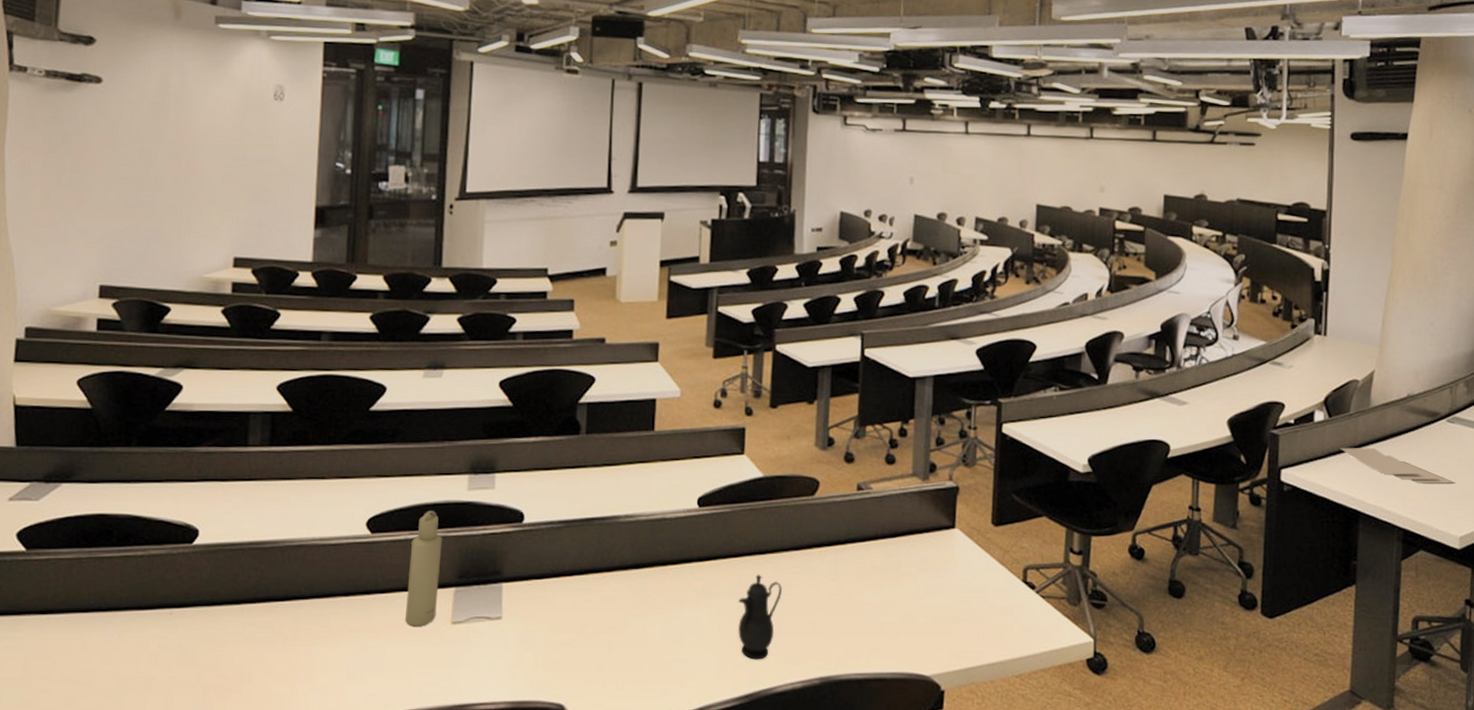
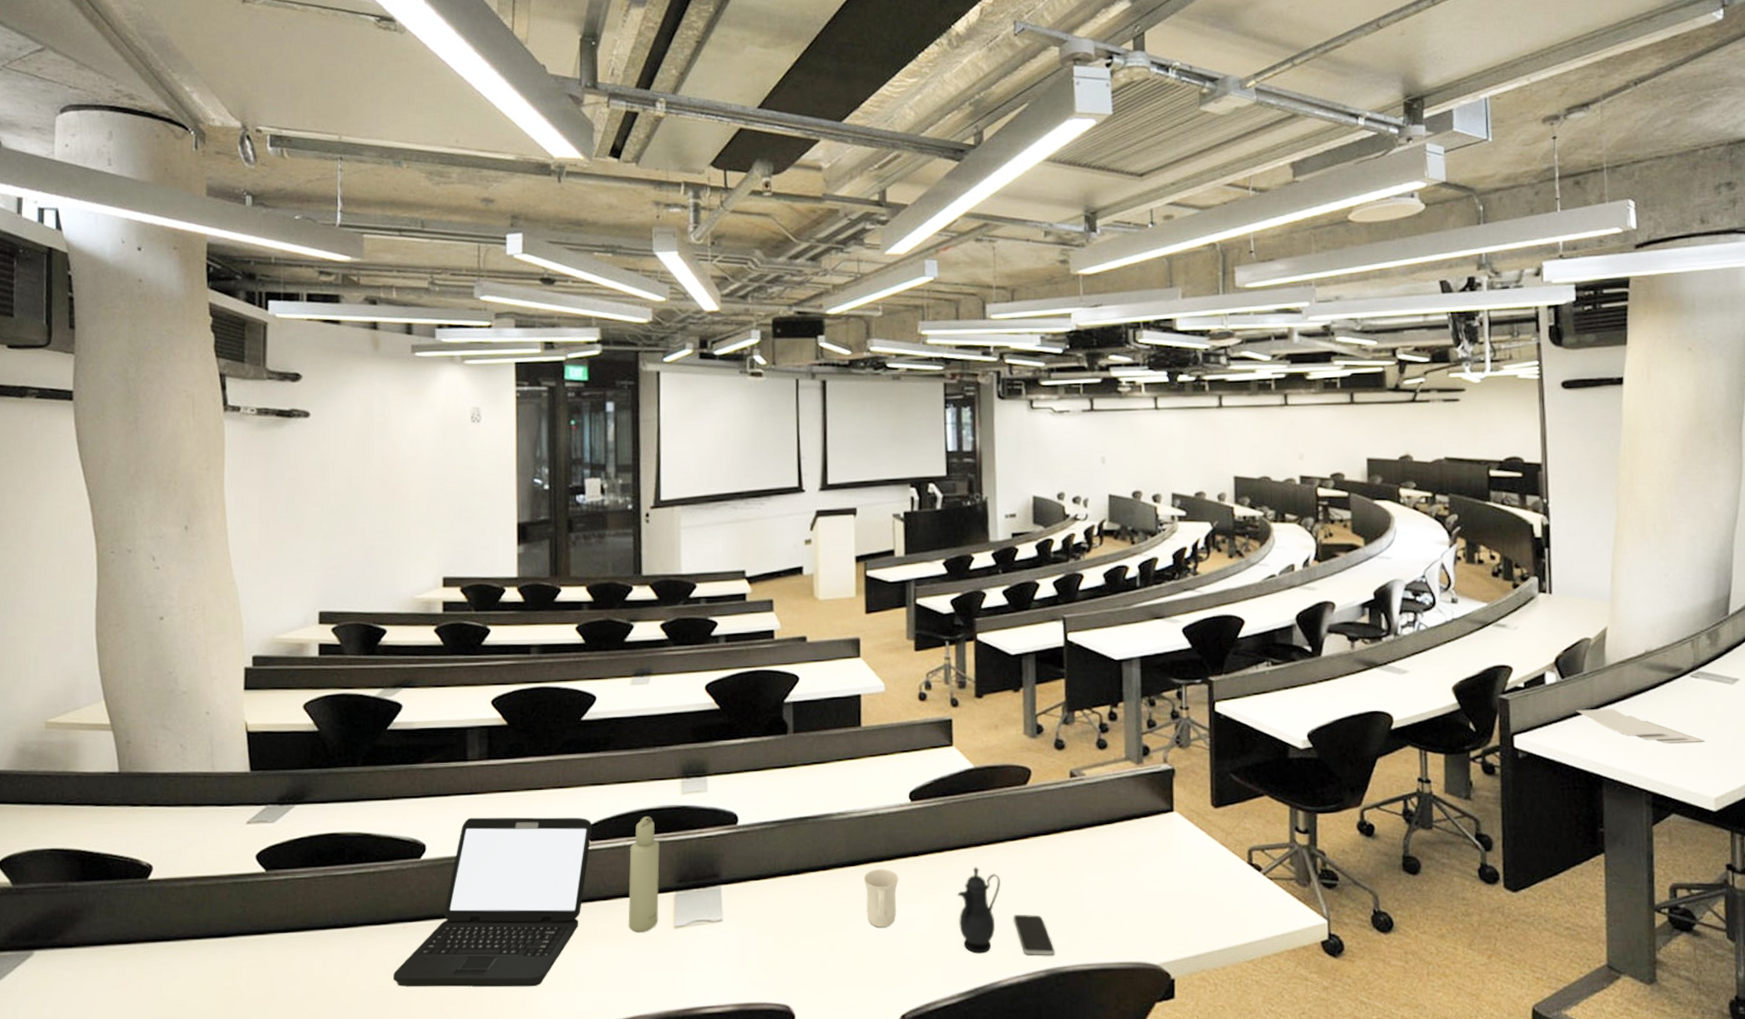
laptop: none [155,504,375,678] -> present [392,817,593,987]
mug: none [646,572,682,631] -> present [863,868,899,927]
mobile phone: none [791,623,831,664] -> present [1013,915,1055,955]

